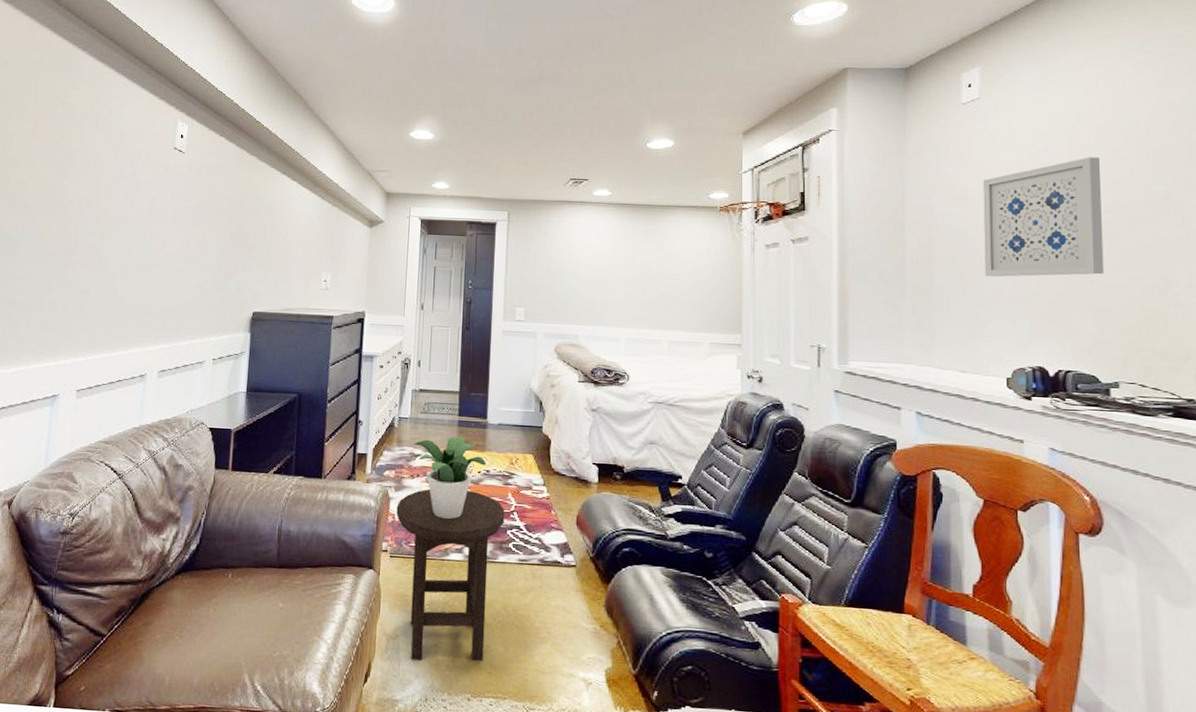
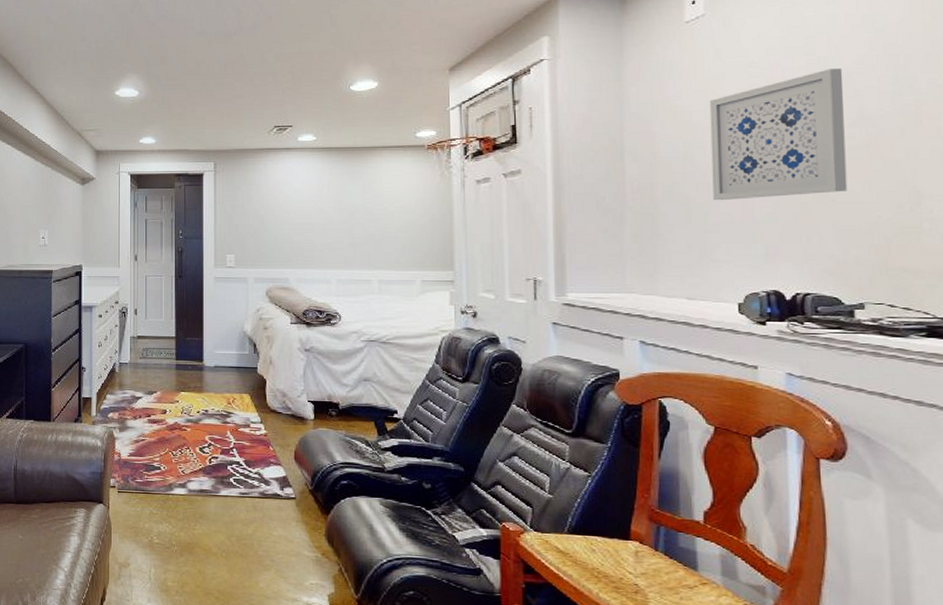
stool: present [396,488,505,662] -> none [121,428,225,588]
potted plant: present [414,437,486,519] -> none [135,379,204,456]

